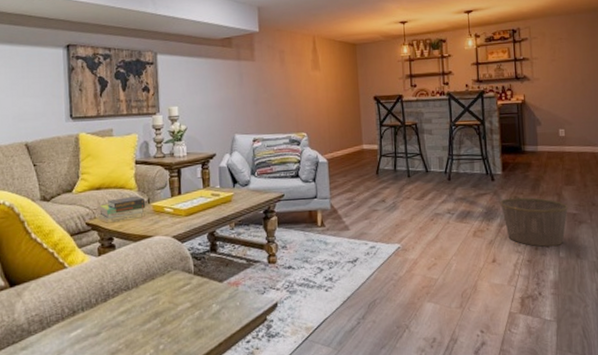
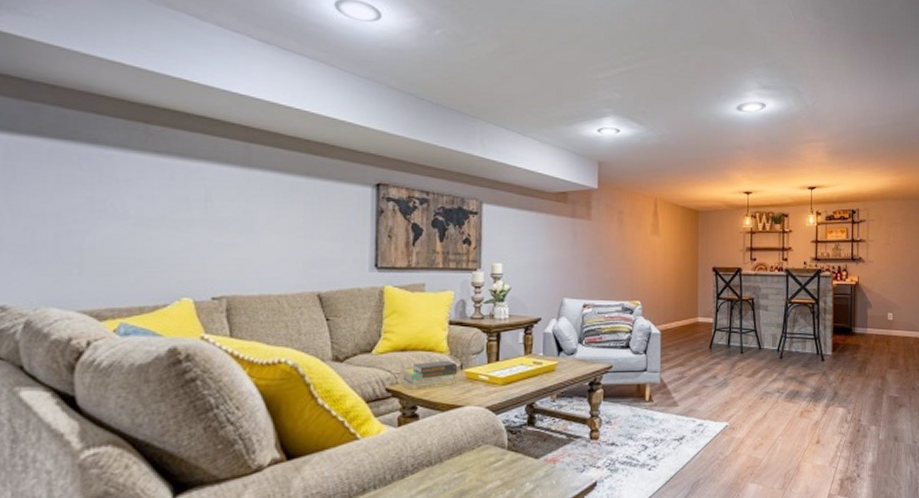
basket: present [500,195,568,247] -> none [828,376,890,429]

